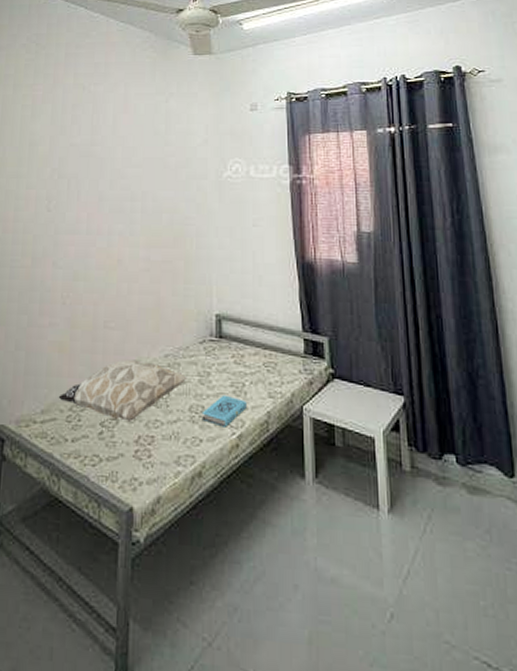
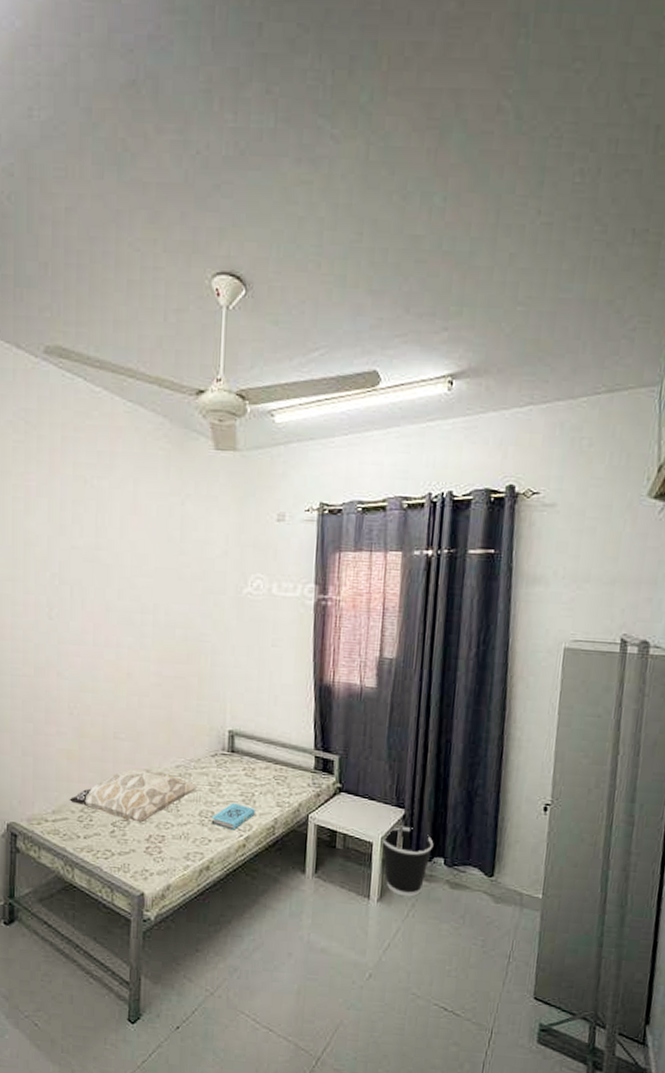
wastebasket: none [383,416,442,506] -> present [381,825,434,897]

